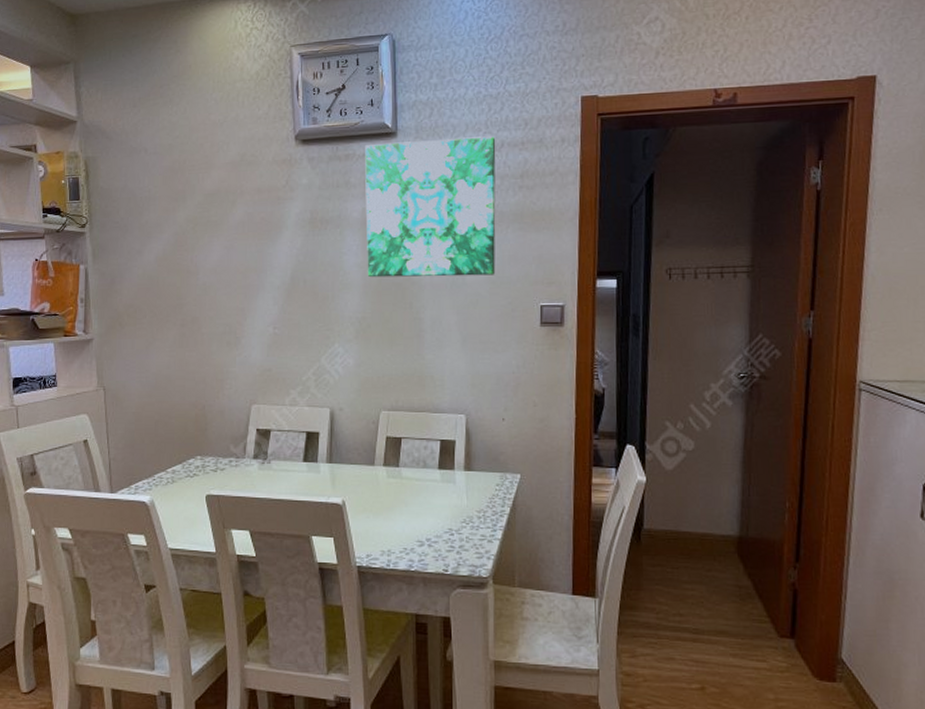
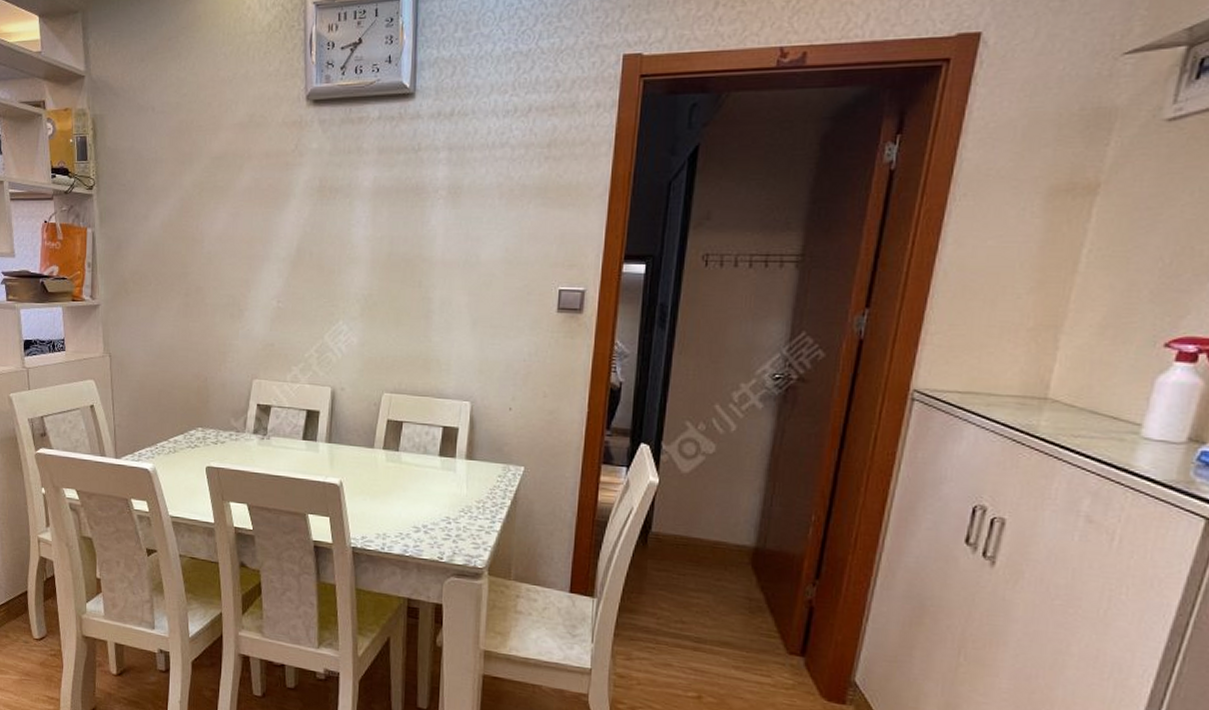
wall art: present [365,136,496,278] -> none [376,99,523,255]

